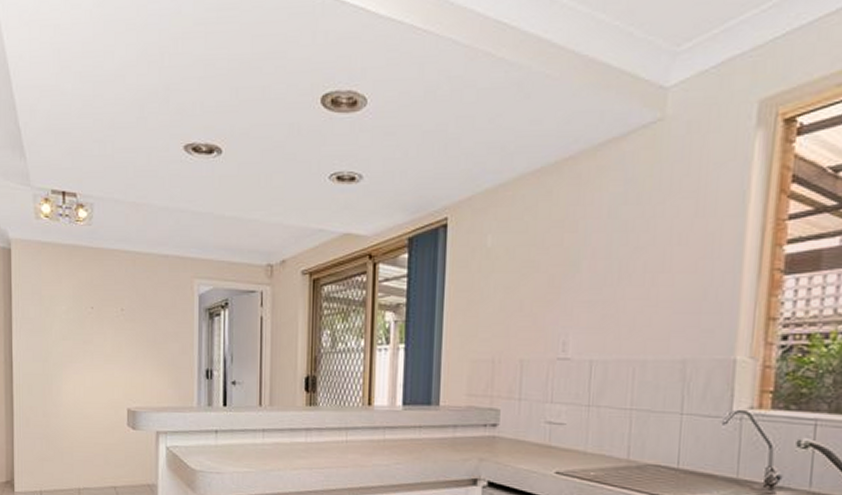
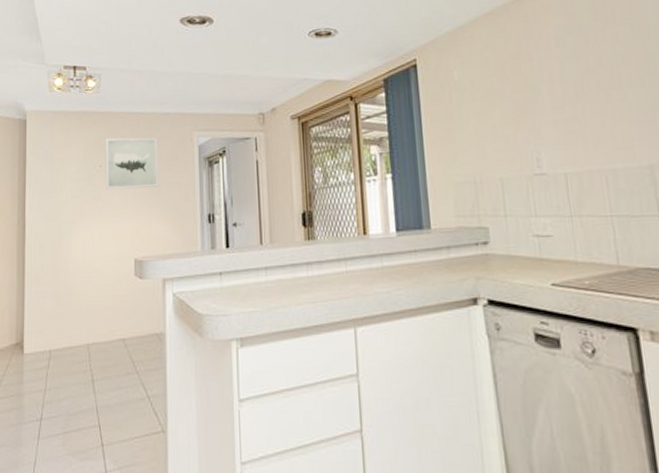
wall art: none [97,277,155,335] -> present [105,137,159,190]

